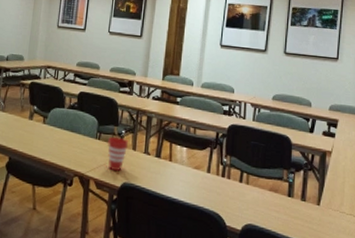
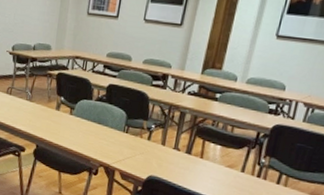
cup: present [108,136,129,172] -> none [135,131,158,165]

